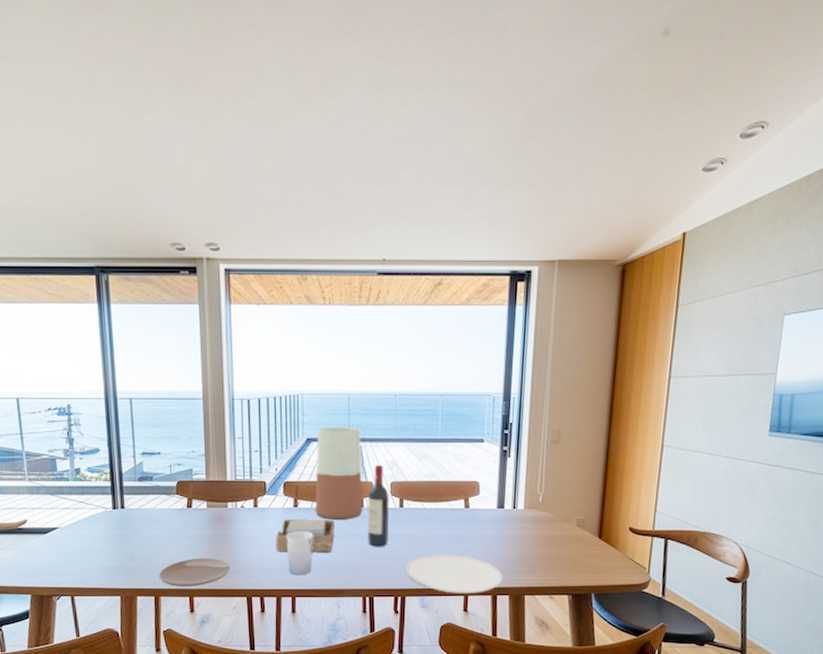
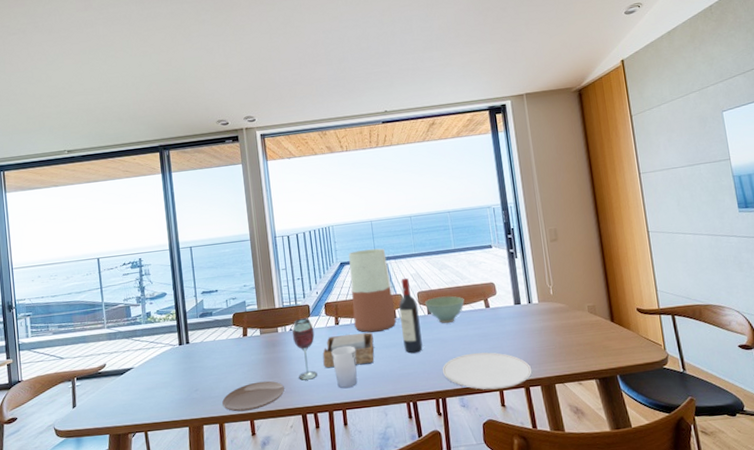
wineglass: none [243,495,269,562] -> present [292,317,317,380]
bowl: none [397,490,443,519] -> present [424,296,465,323]

